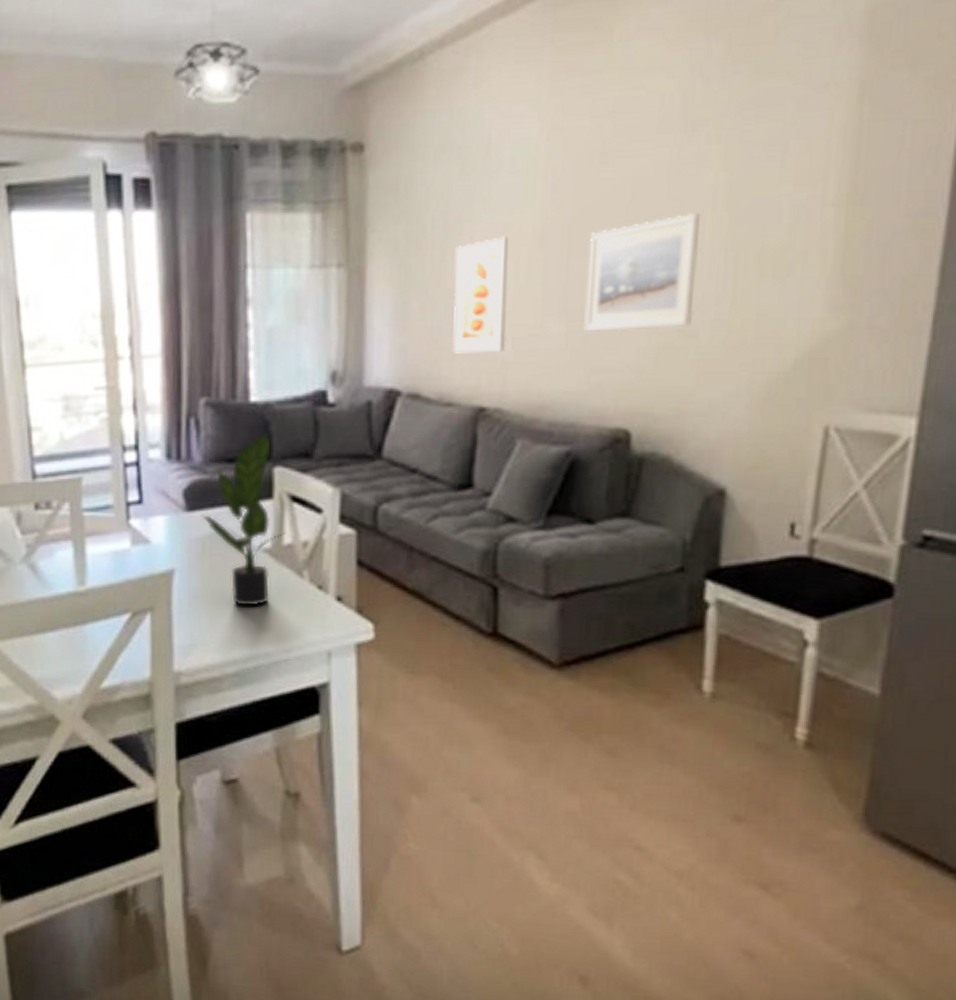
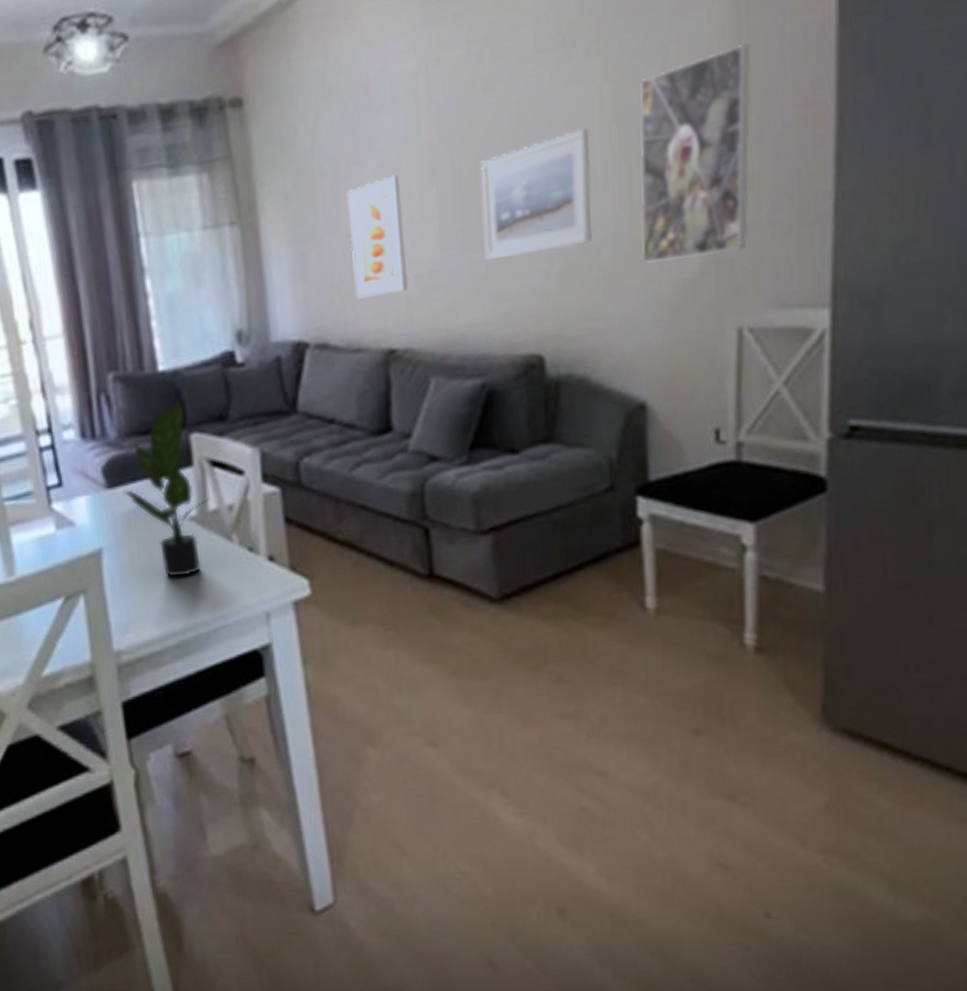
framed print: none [737,149,869,352] -> present [639,44,752,263]

